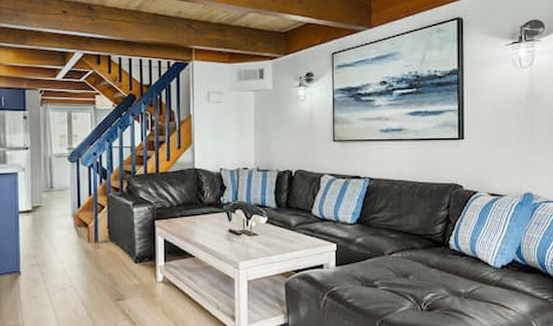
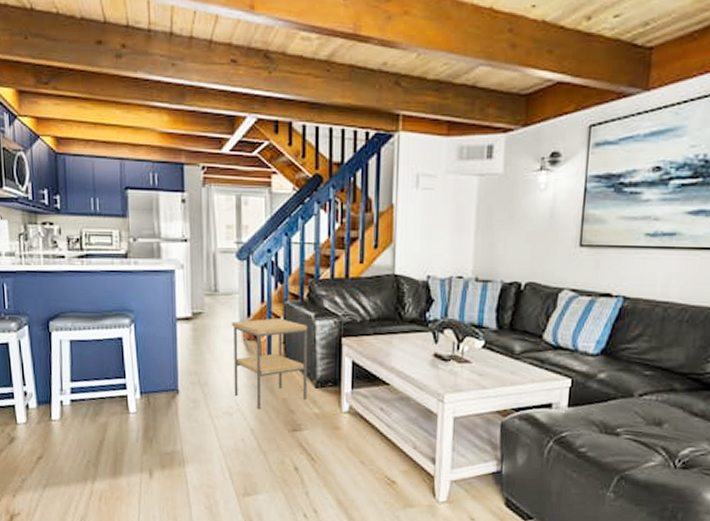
side table: none [64,207,129,284] -> present [231,318,308,409]

